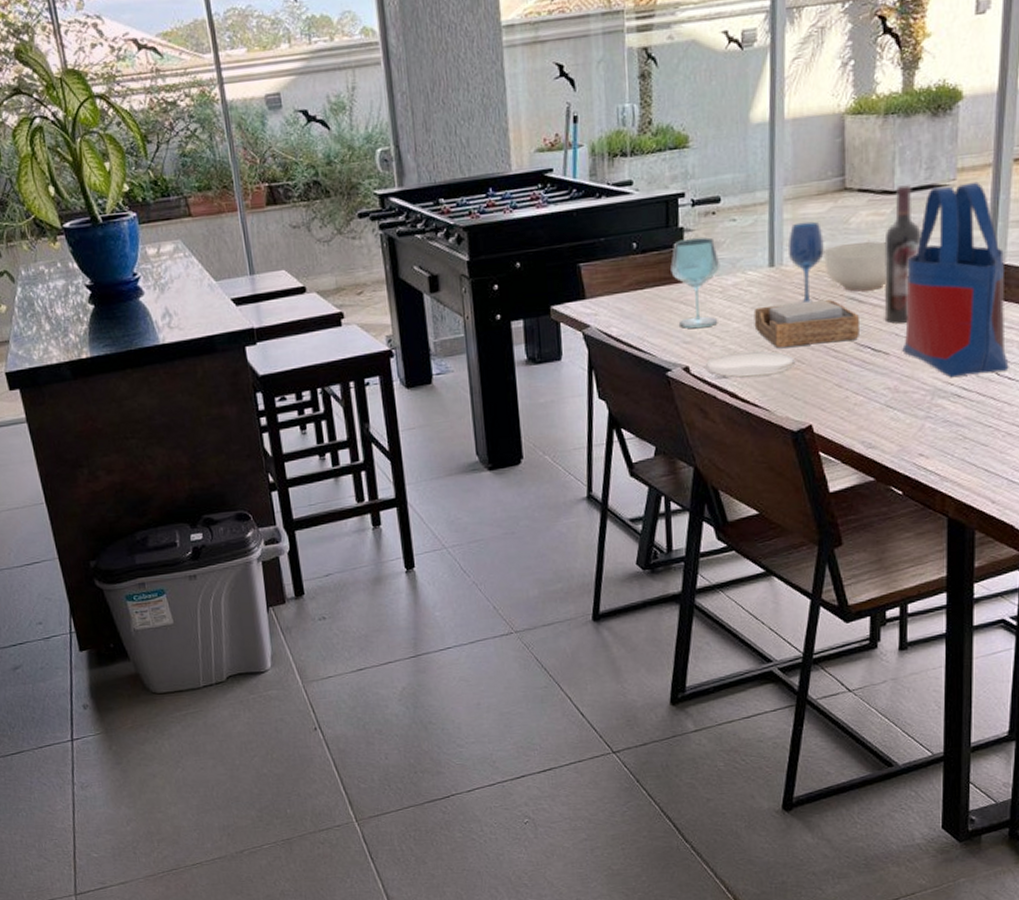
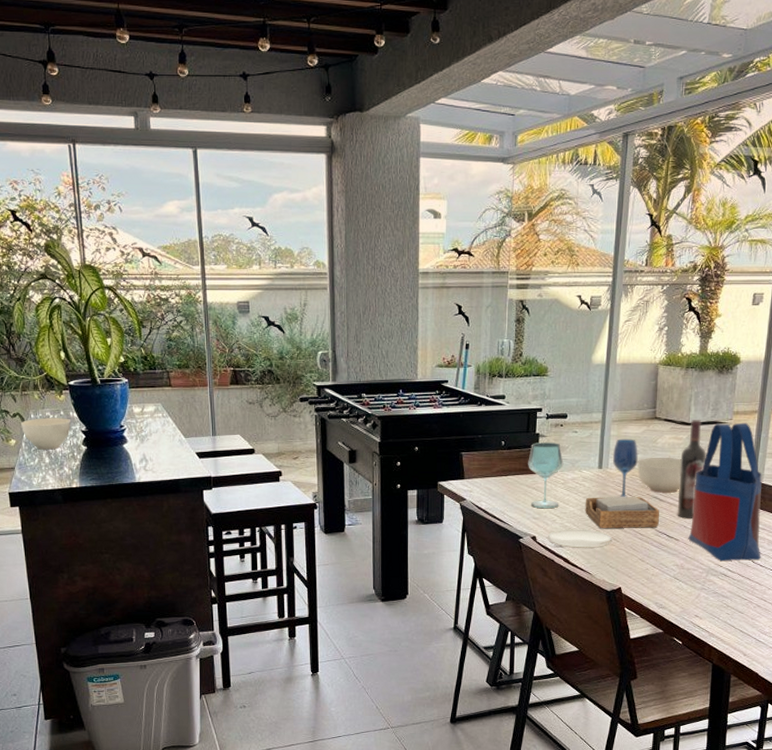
bowl: none [9,271,72,315] -> present [20,418,72,450]

